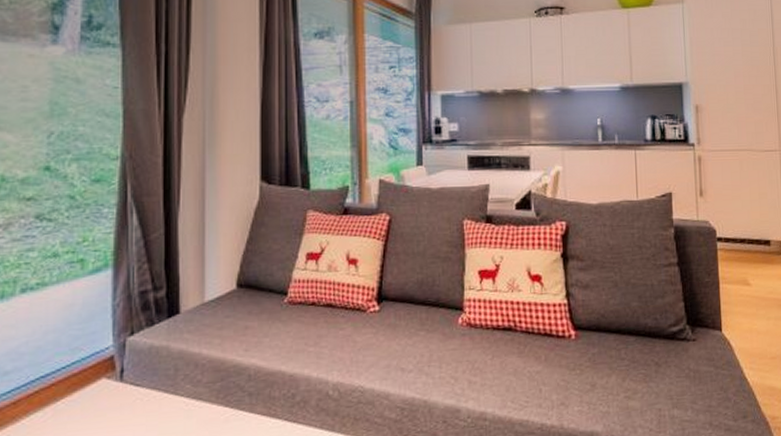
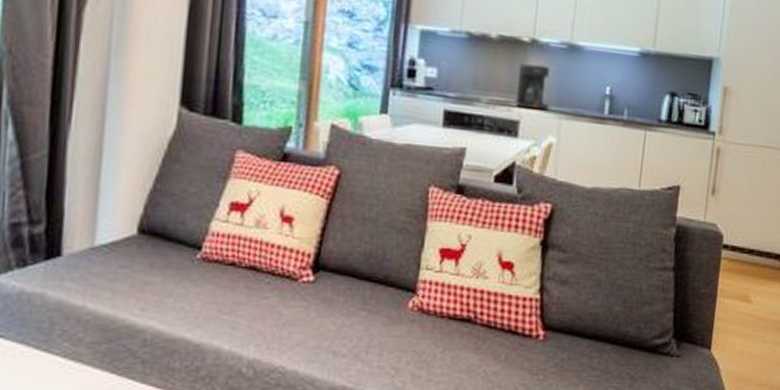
coffee maker: none [523,108,552,146] -> present [515,63,551,110]

